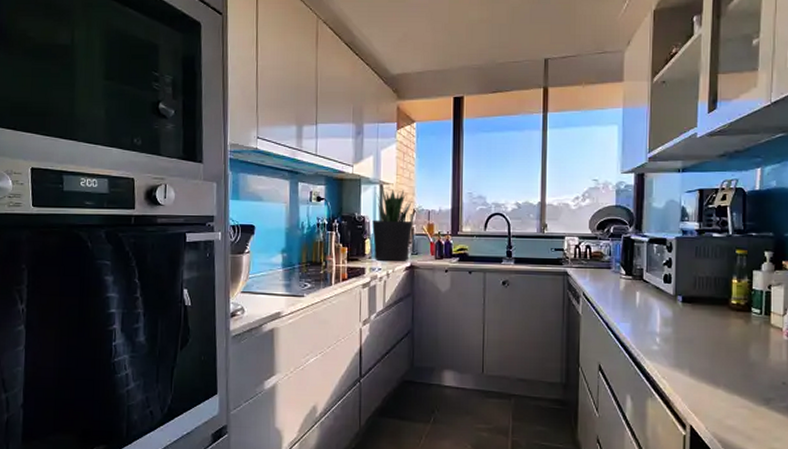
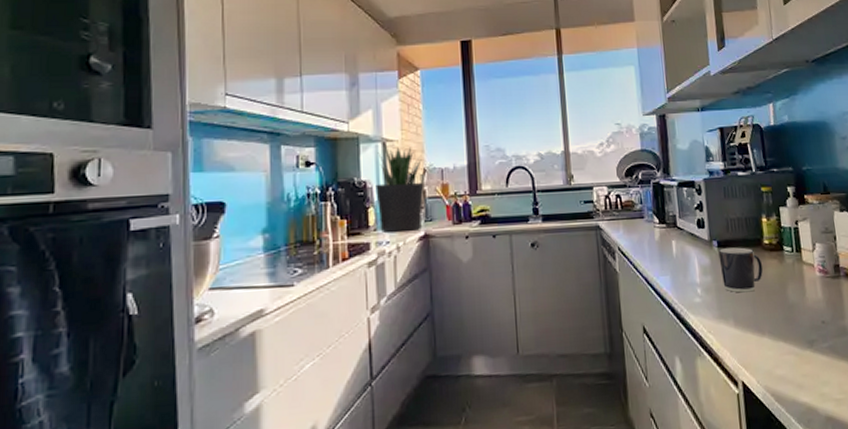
mug: none [682,304,727,347] -> present [718,247,764,293]

